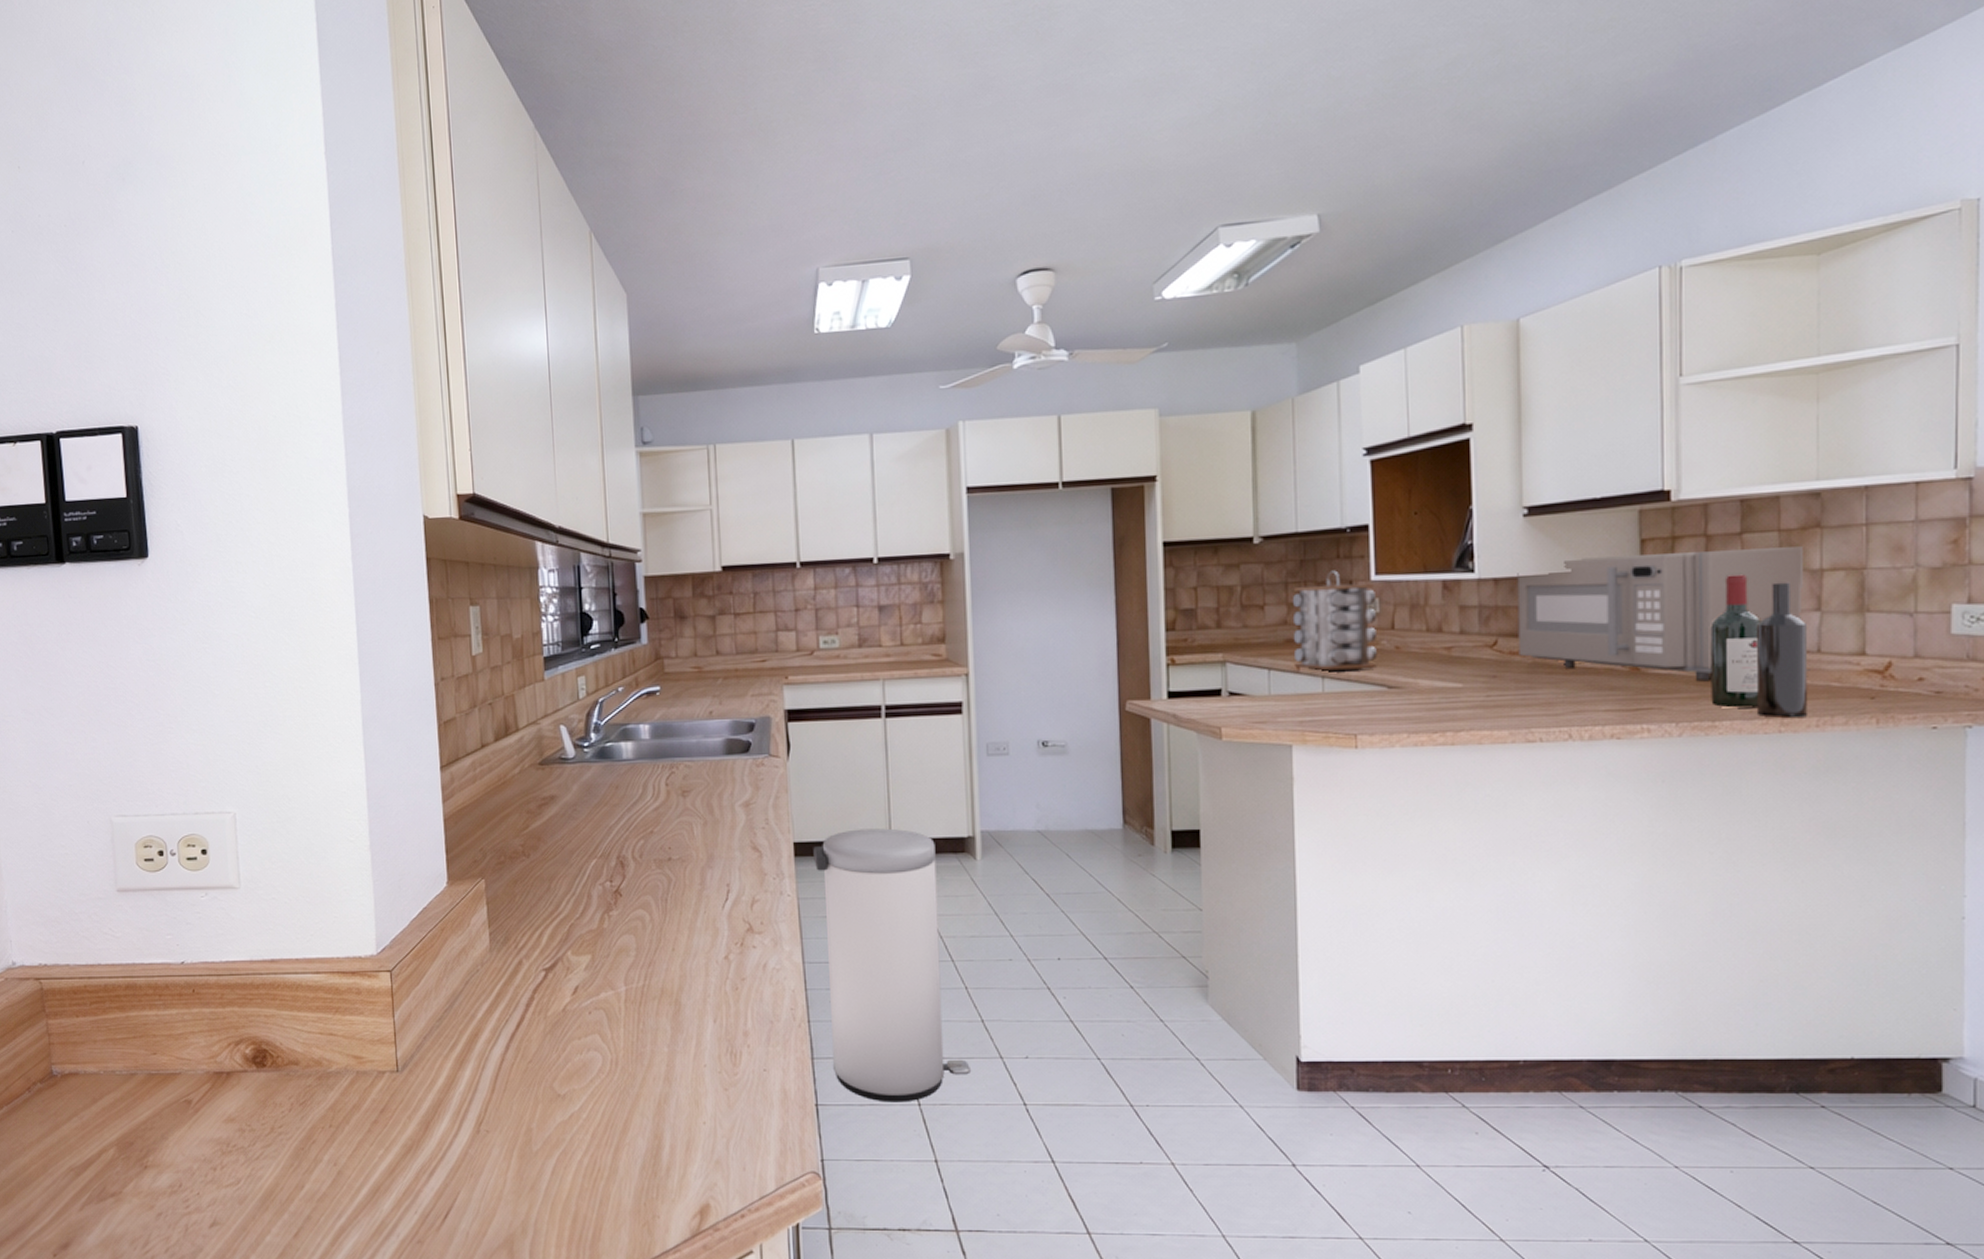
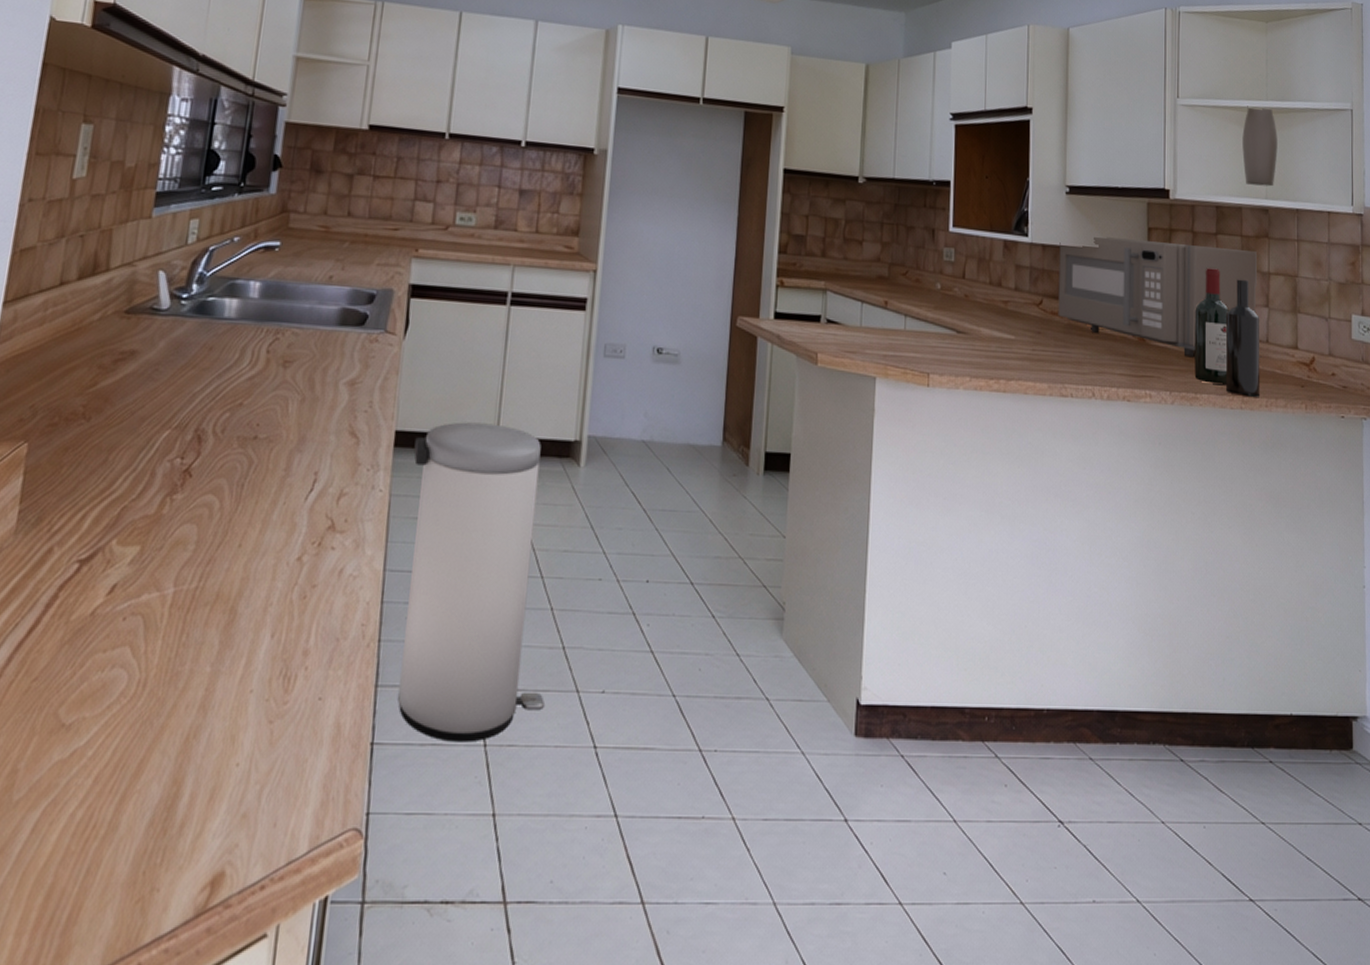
spice rack: present [1292,570,1377,672] -> none [883,217,952,313]
vase: none [1780,365,1836,466] -> present [1242,106,1278,187]

